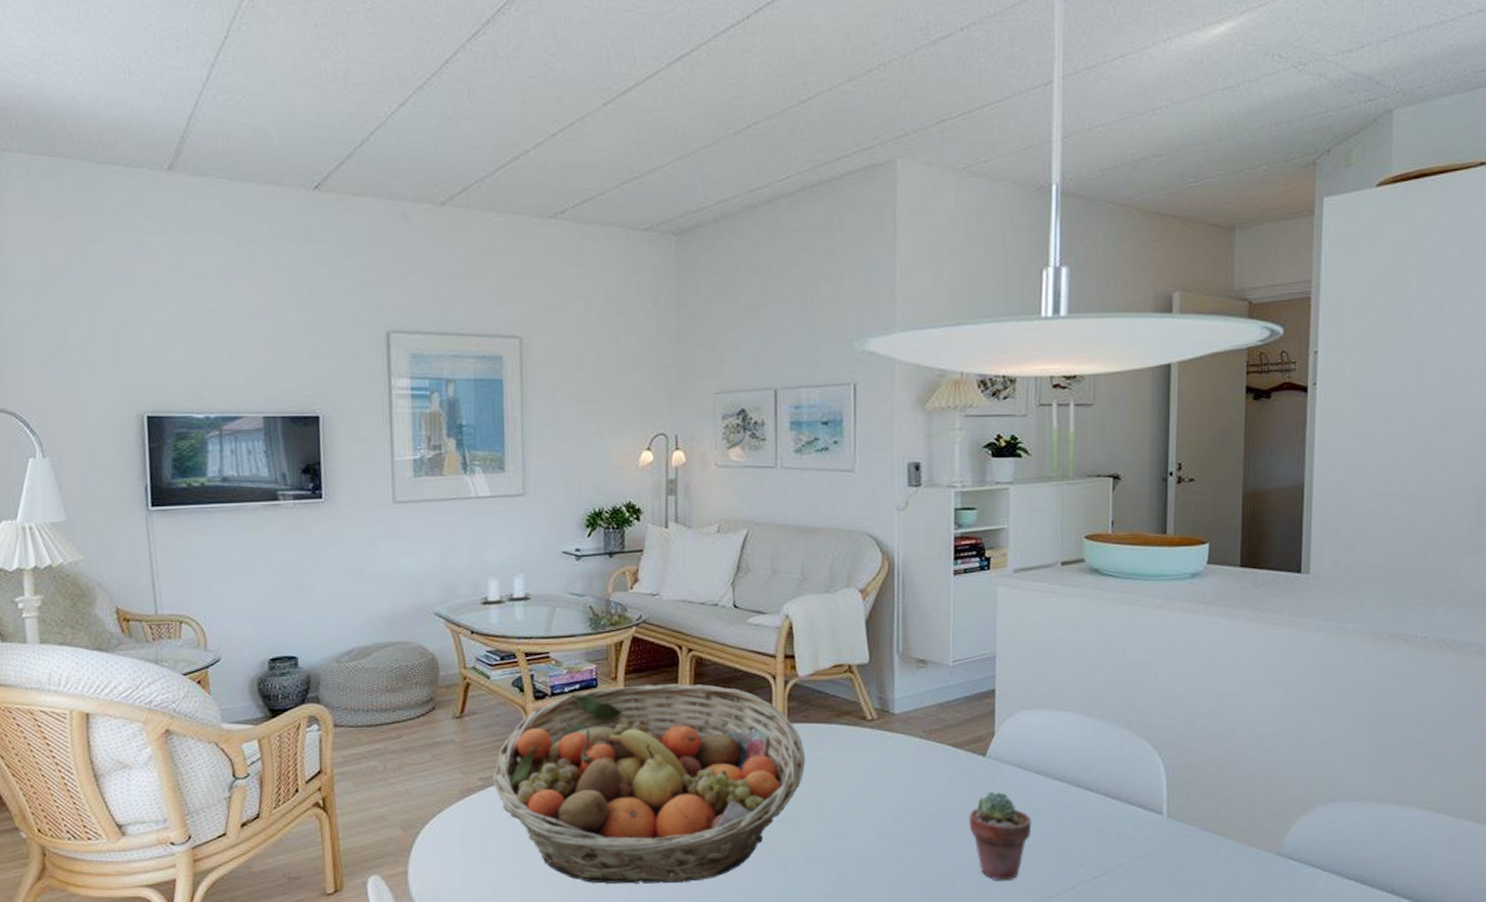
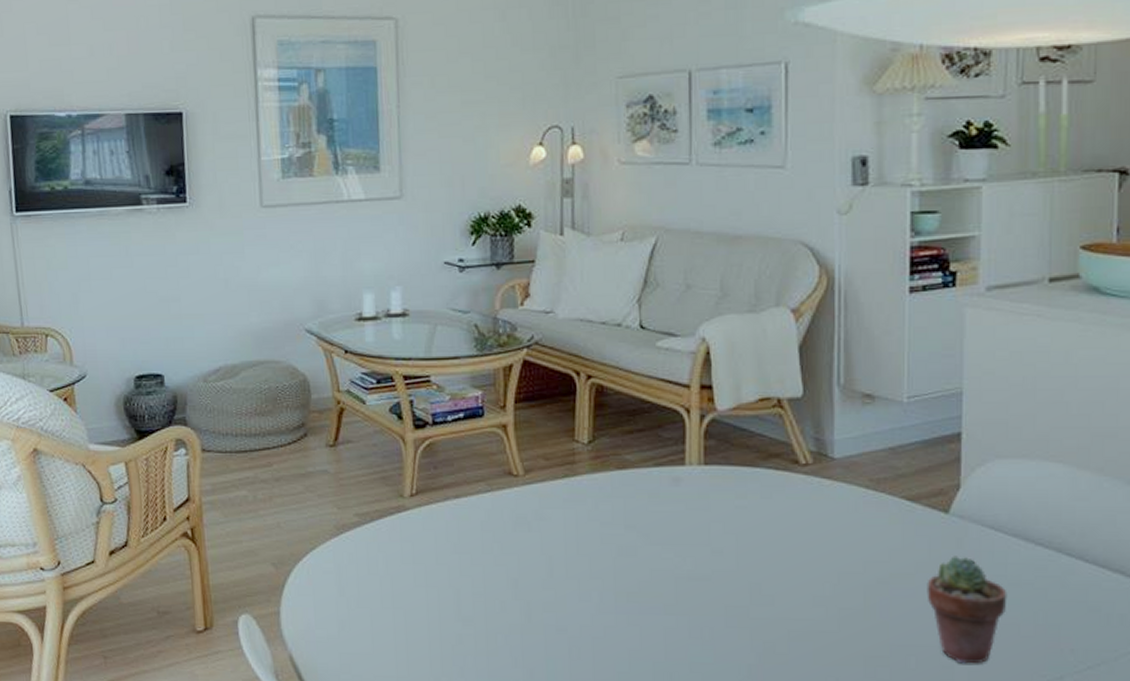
fruit basket: present [492,684,806,884] -> none [368,415,726,643]

